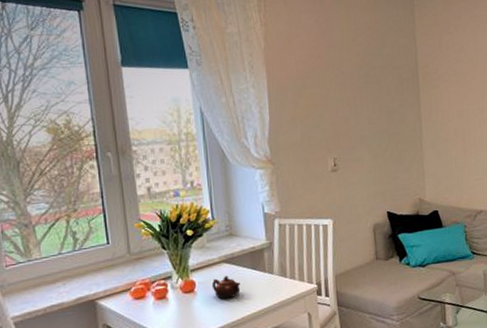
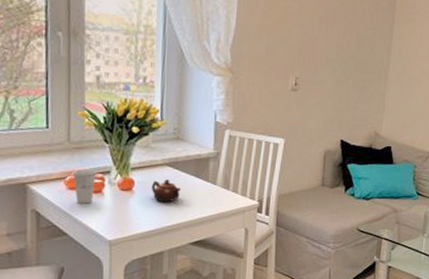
cup: none [136,277,159,312] -> present [72,169,97,204]

